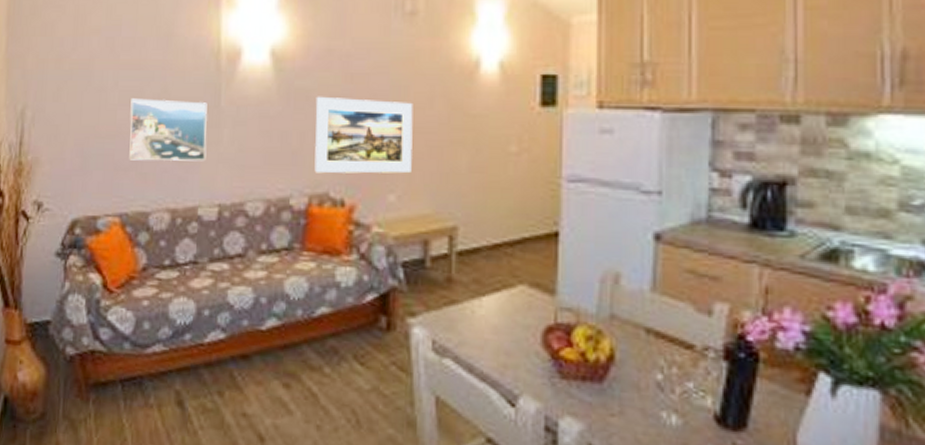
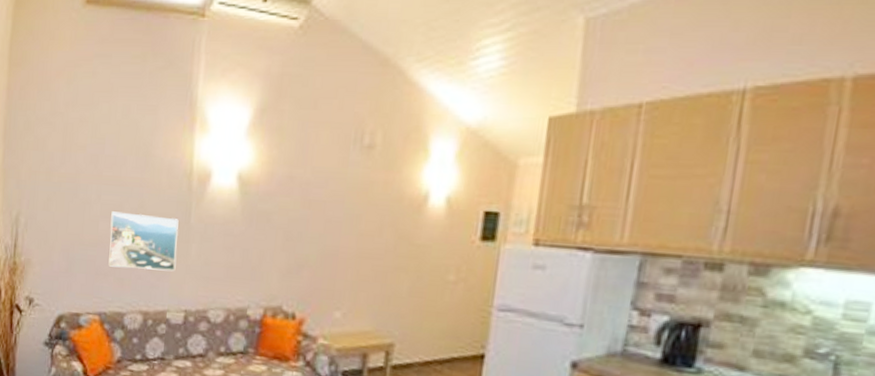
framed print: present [314,96,413,174] -> none [270,219,364,294]

